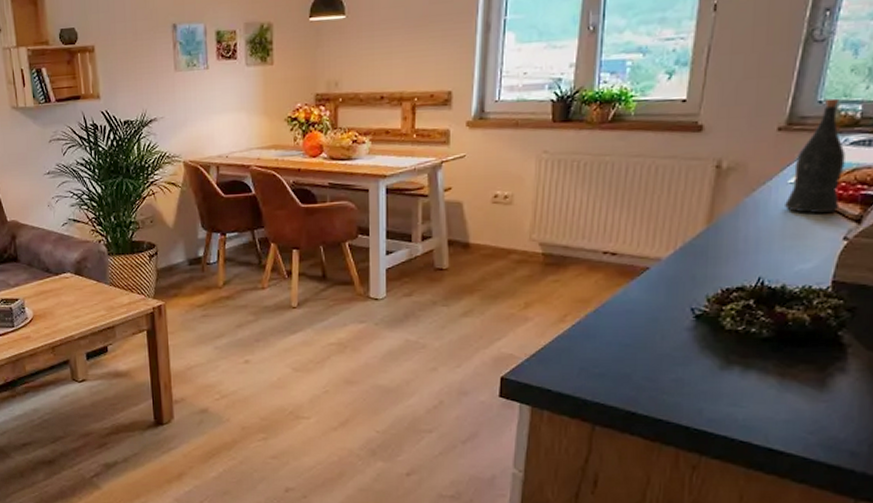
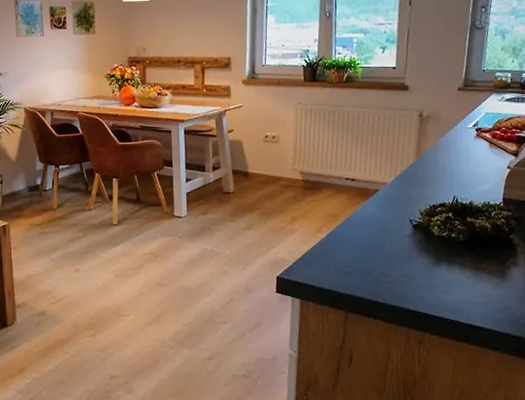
wine bottle: present [785,98,846,214] -> none [467,68,504,150]

